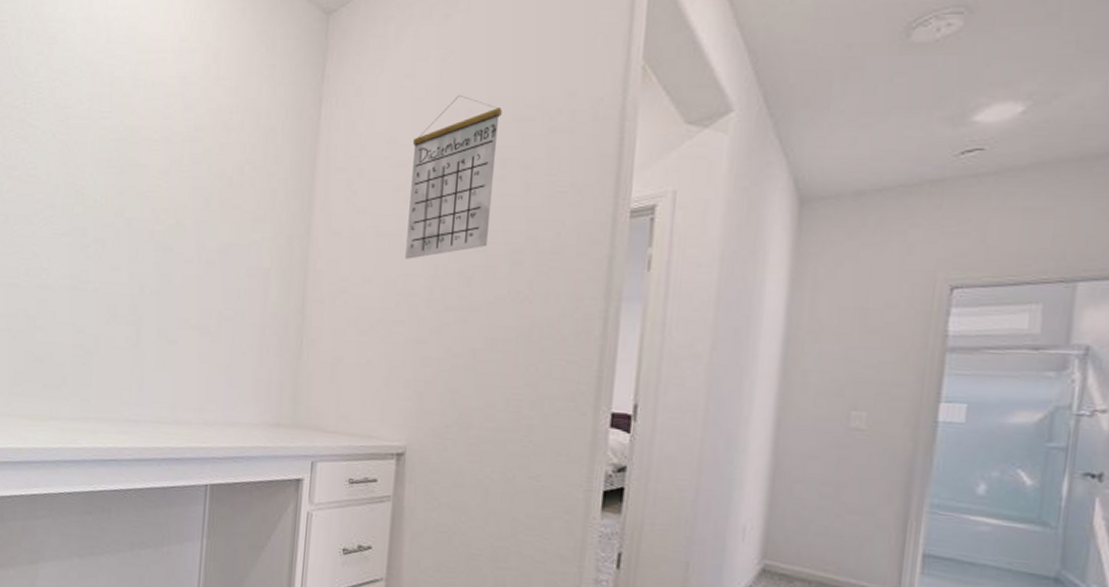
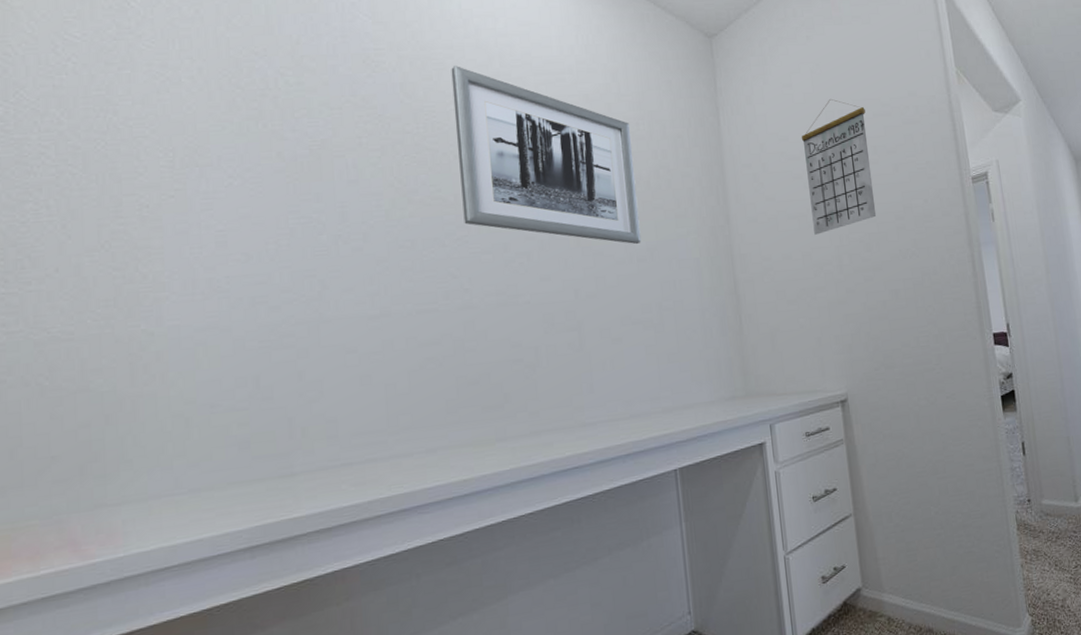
wall art: none [52,40,223,245] -> present [451,66,641,245]

